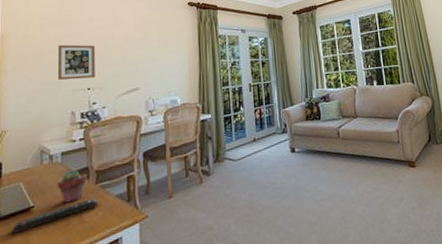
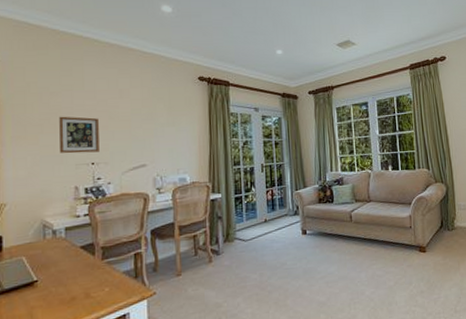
remote control: present [10,198,99,235] -> none [13,274,105,308]
potted succulent: present [57,169,87,204] -> none [61,244,93,279]

